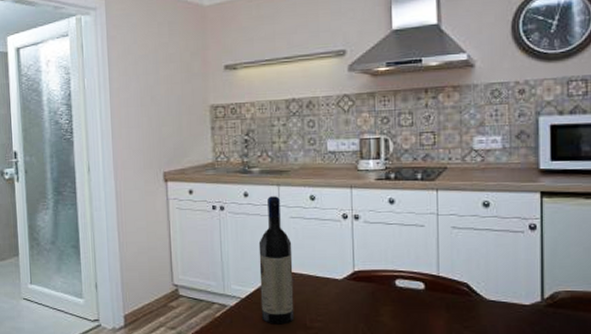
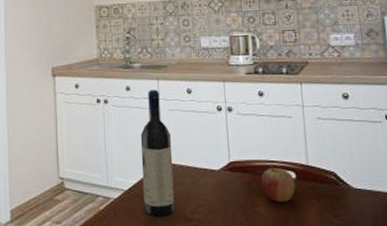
fruit: none [386,275,424,312] -> present [260,165,296,202]

